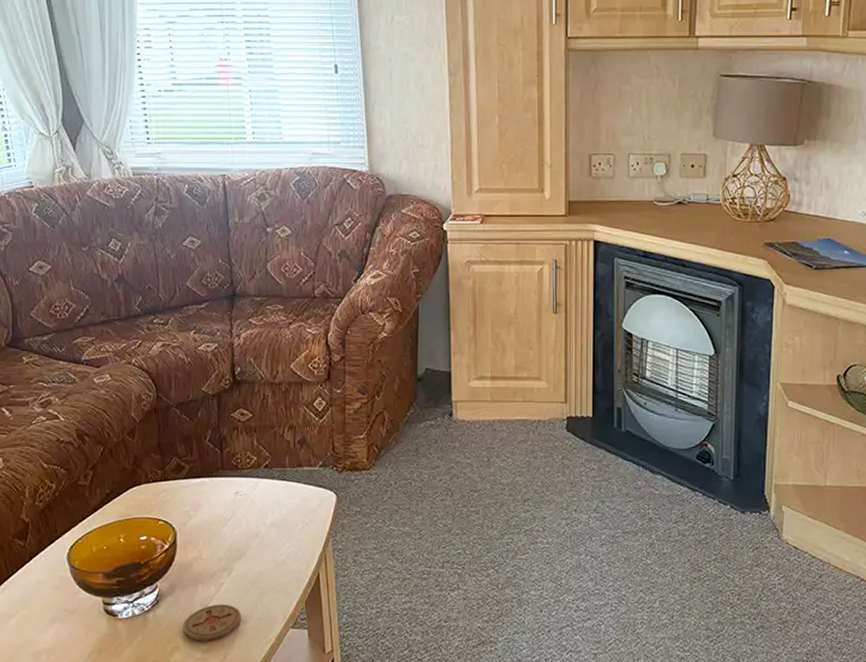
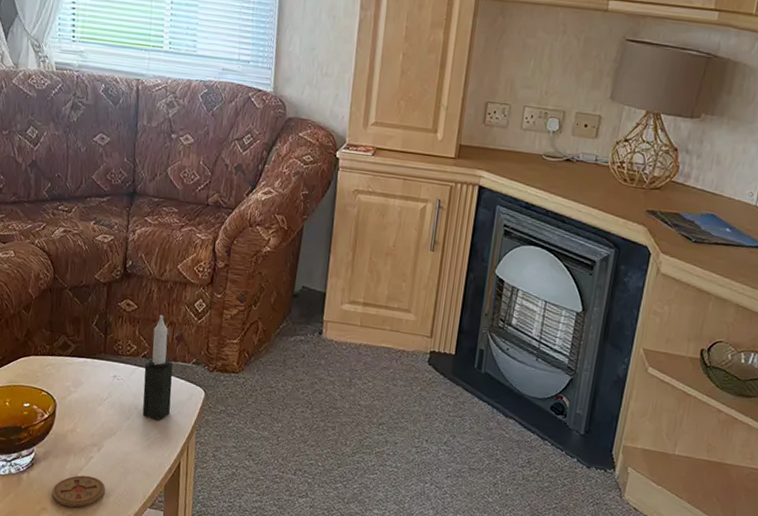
candle: none [268,420,302,533] -> present [142,315,173,421]

